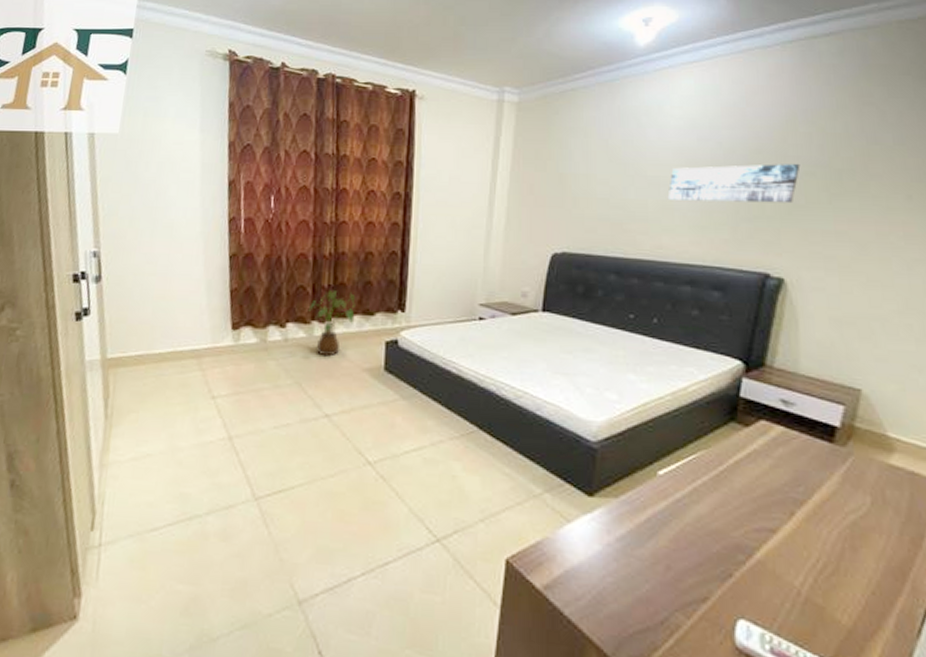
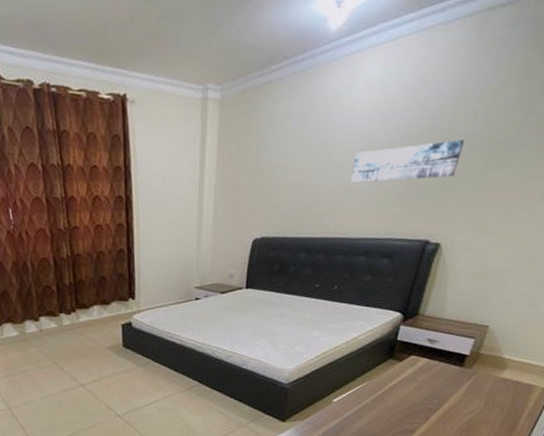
house plant: present [308,291,356,357] -> none [55,287,95,341]

